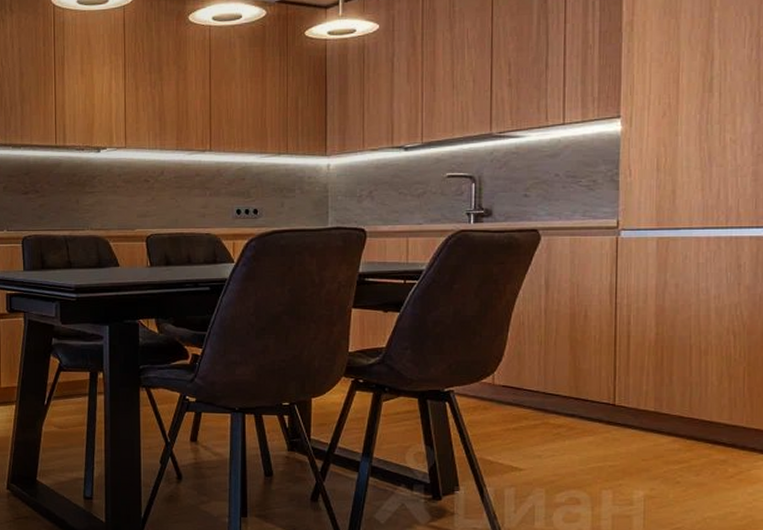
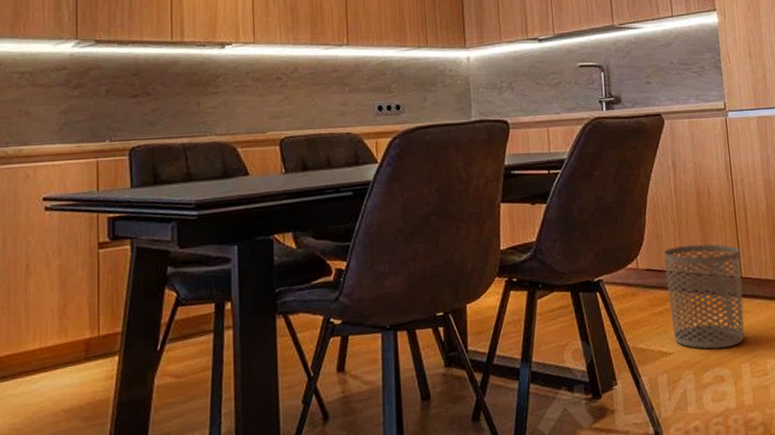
waste bin: none [524,367,616,473] -> present [663,244,745,349]

